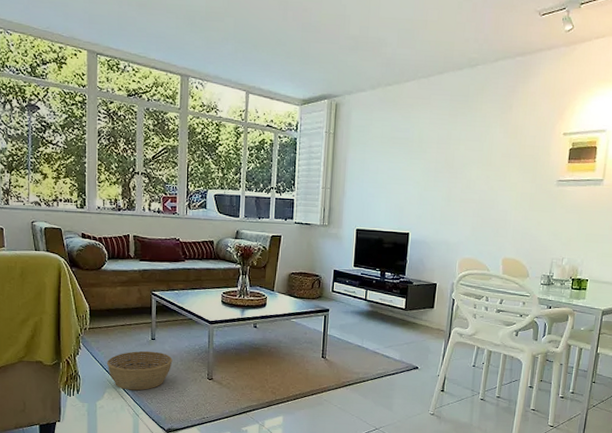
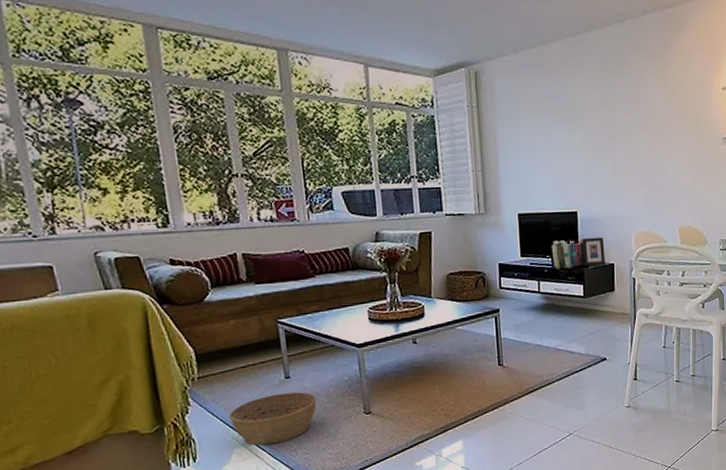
books: none [381,257,413,282] -> present [551,238,585,269]
picture frame: none [408,257,430,283] -> present [582,236,606,266]

